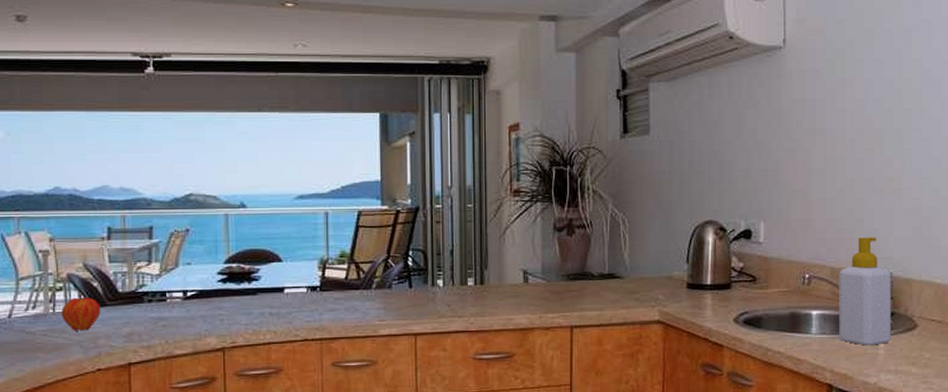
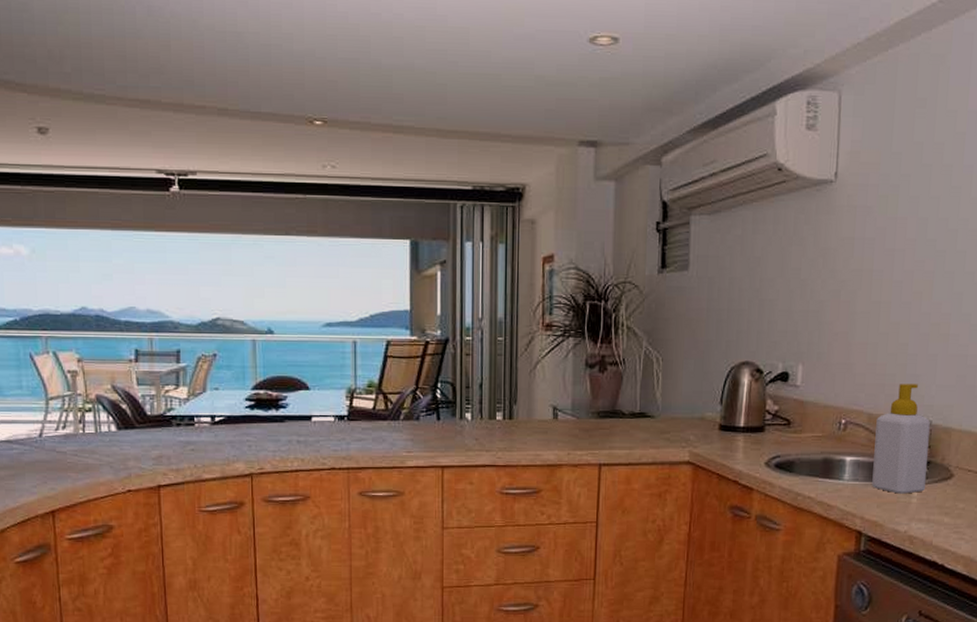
fruit: present [61,293,101,331] -> none [91,415,130,452]

